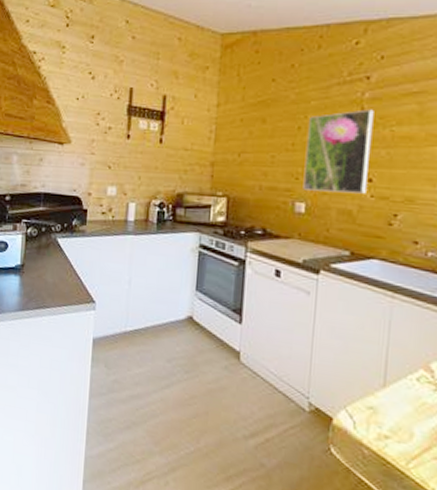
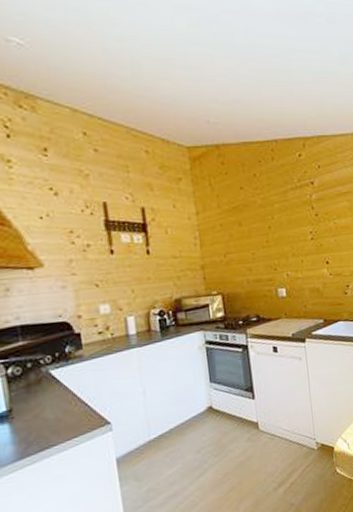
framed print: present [303,109,374,194] -> none [276,208,326,278]

